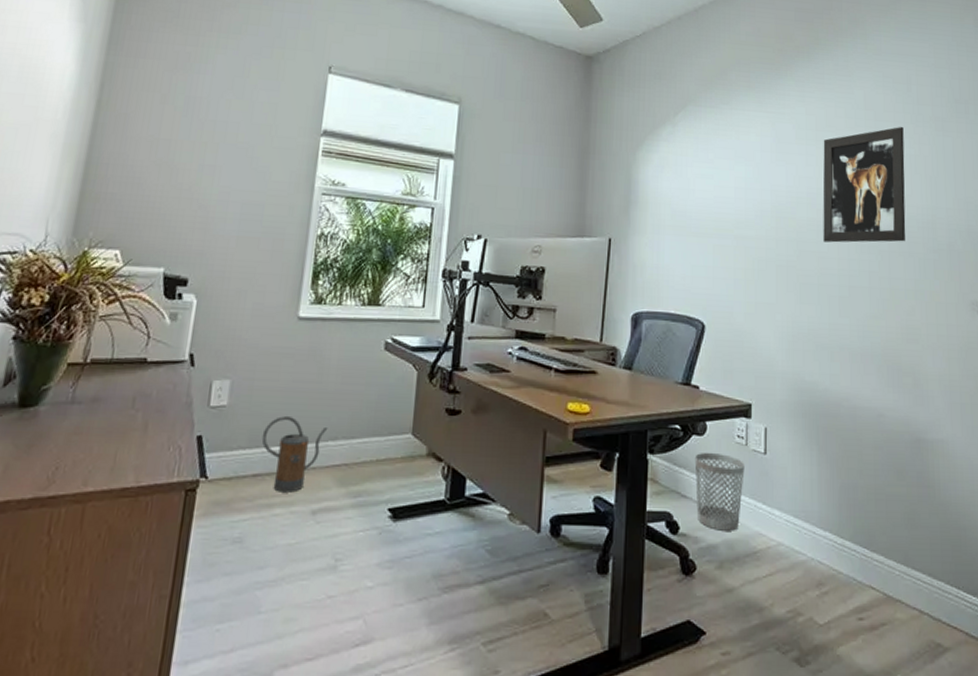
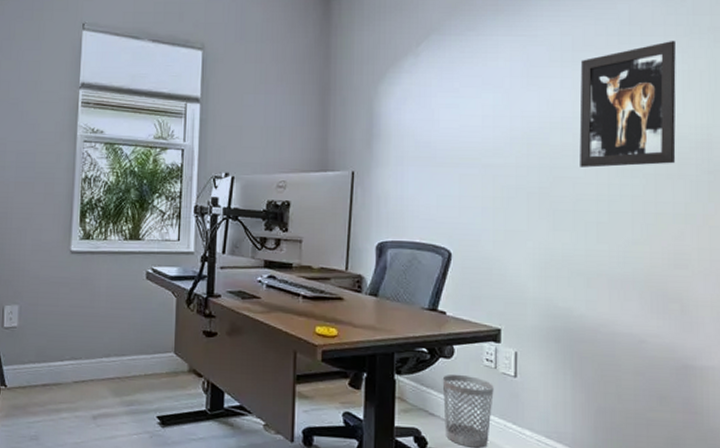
watering can: present [261,415,328,493] -> none [47,335,102,400]

